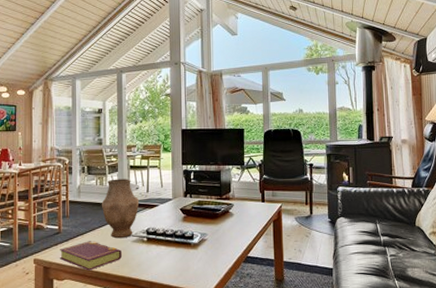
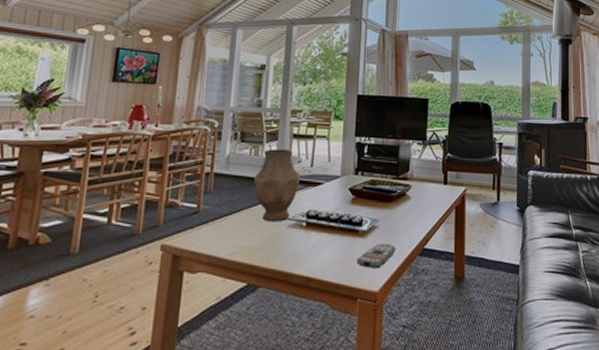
book: present [60,241,122,271] -> none [195,224,274,261]
remote control: none [191,253,223,273] -> present [356,243,395,268]

